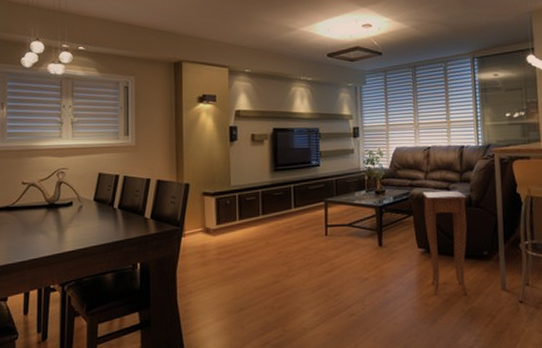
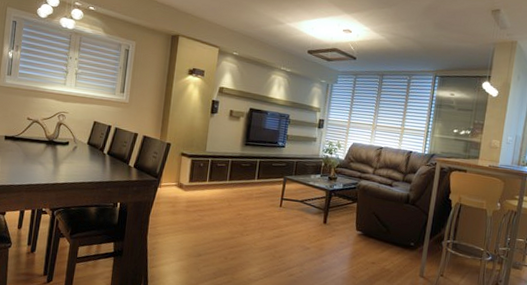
side table: present [422,191,468,295] -> none [362,184,406,276]

